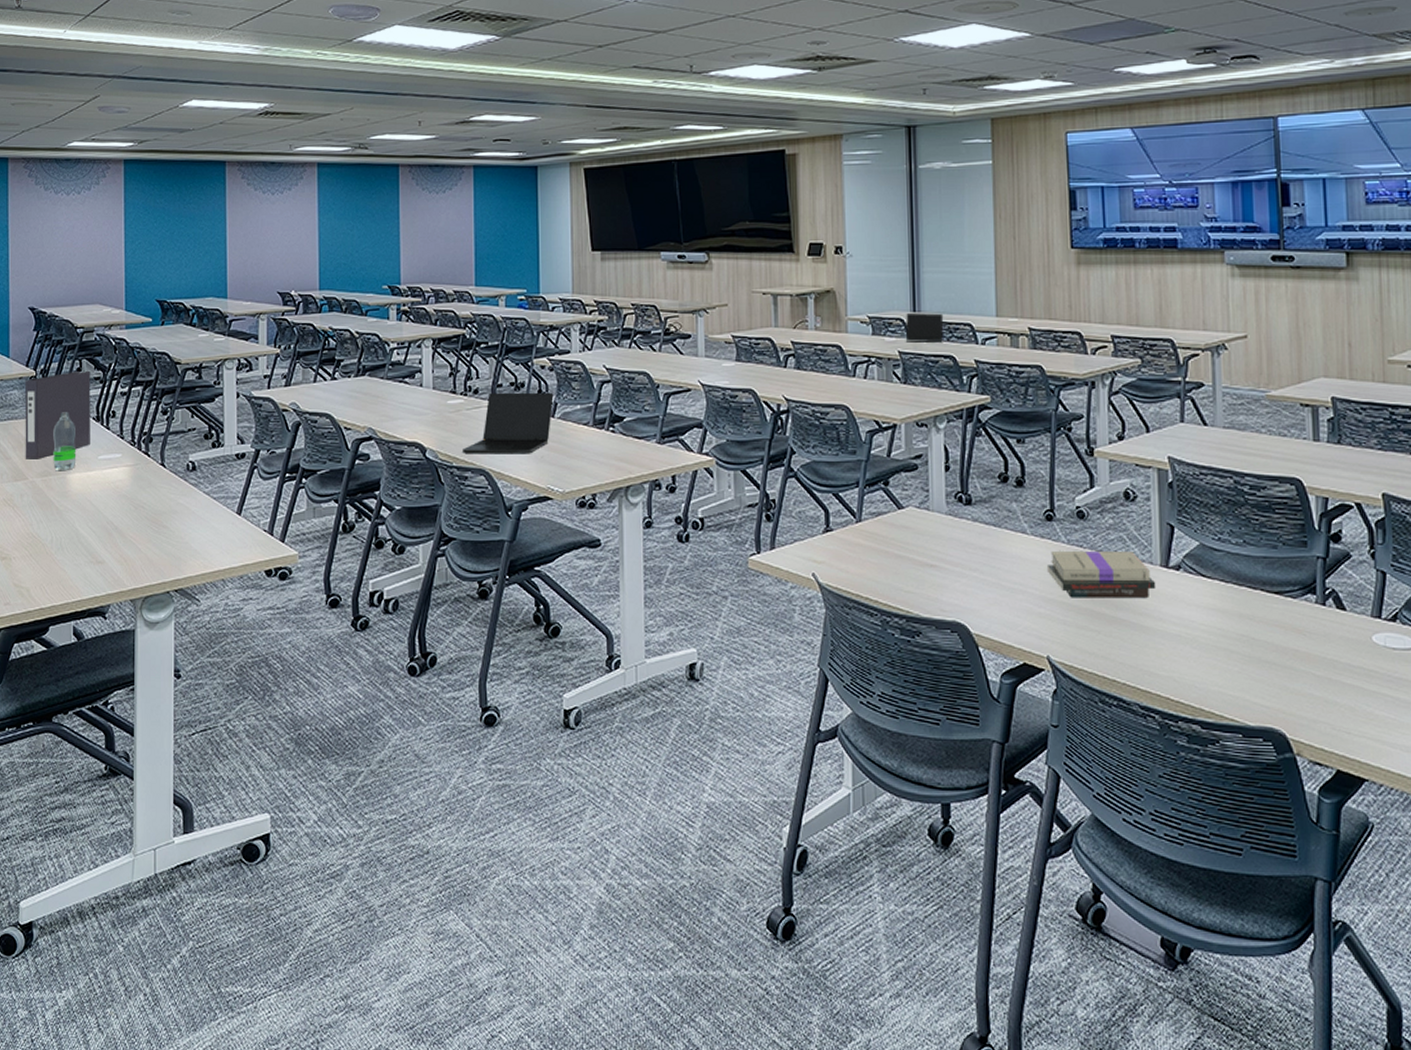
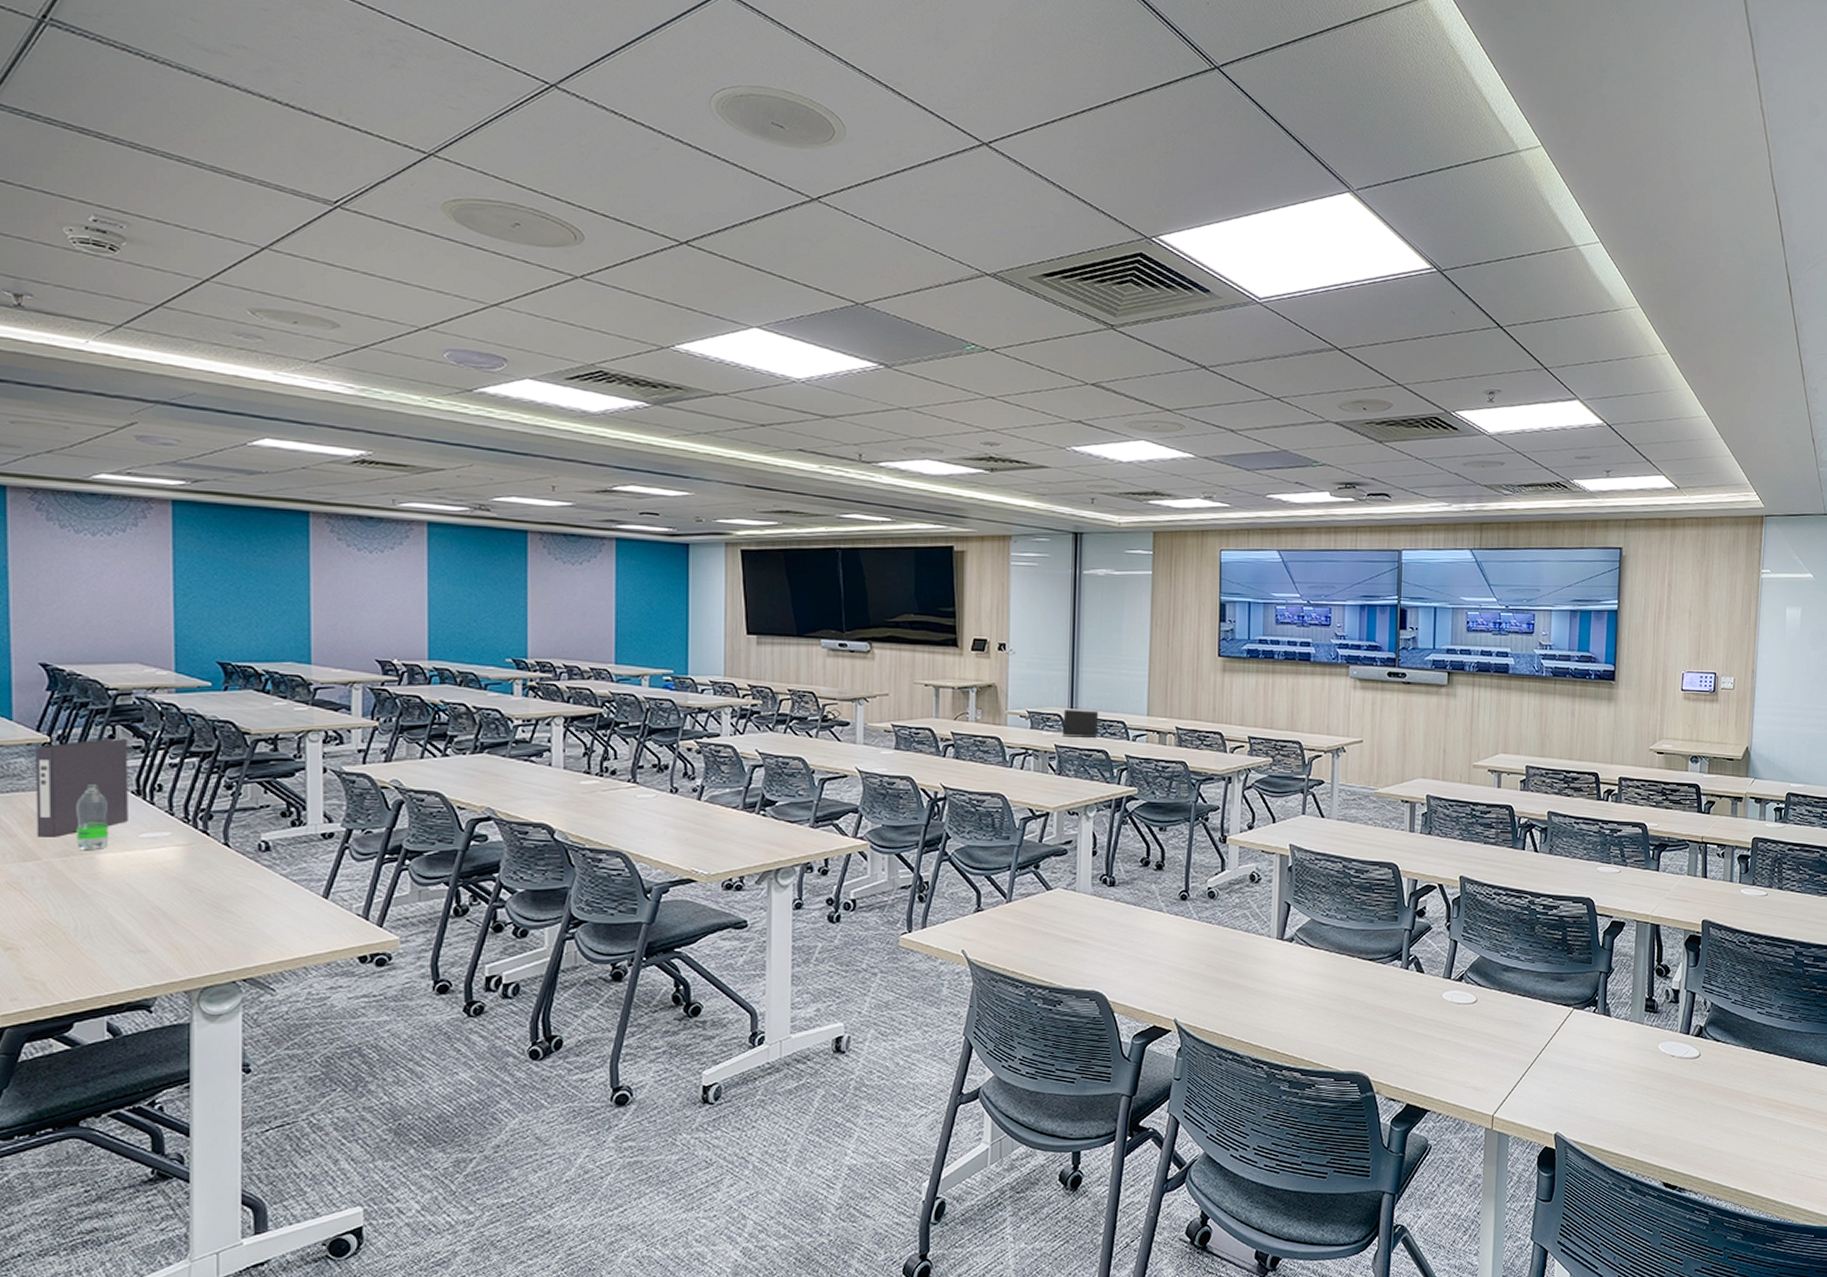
laptop: present [463,392,554,454] -> none [597,774,701,837]
books: present [1046,551,1156,599] -> none [1178,927,1272,968]

